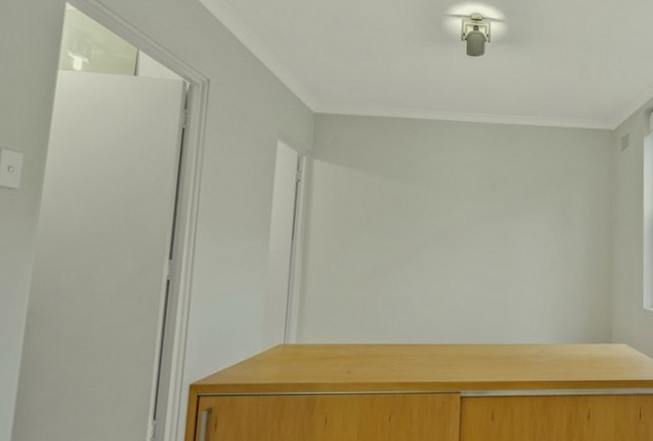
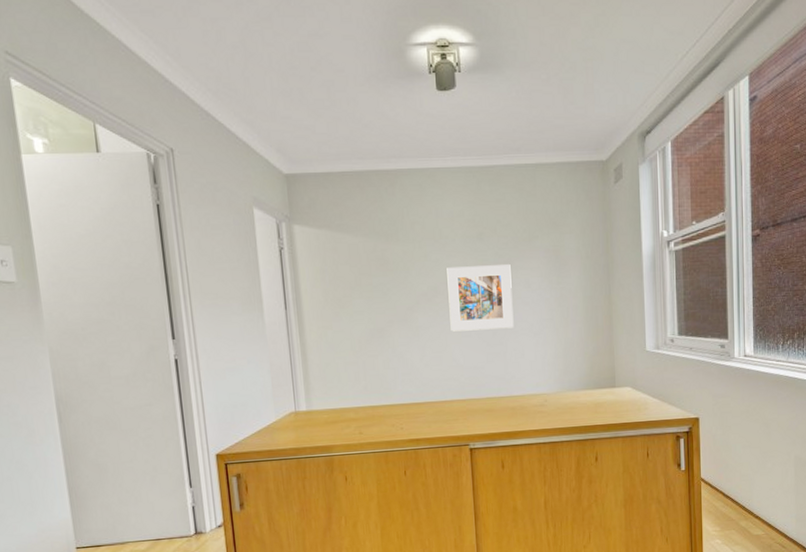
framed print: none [455,212,519,276] -> present [447,264,514,332]

